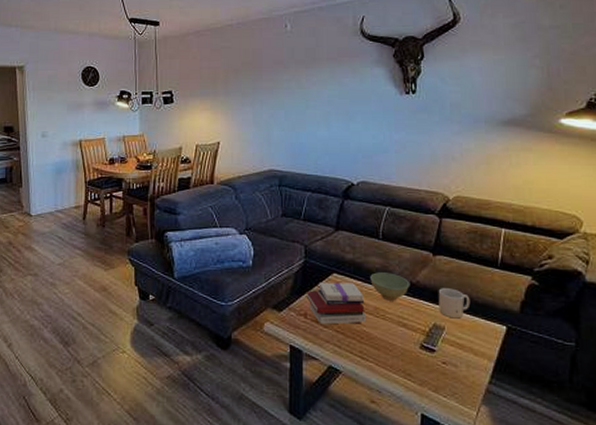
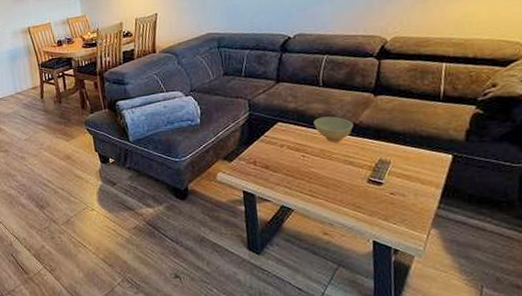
books: present [306,282,367,325] -> none [253,129,314,170]
mug: present [438,288,471,319] -> none [381,125,415,153]

